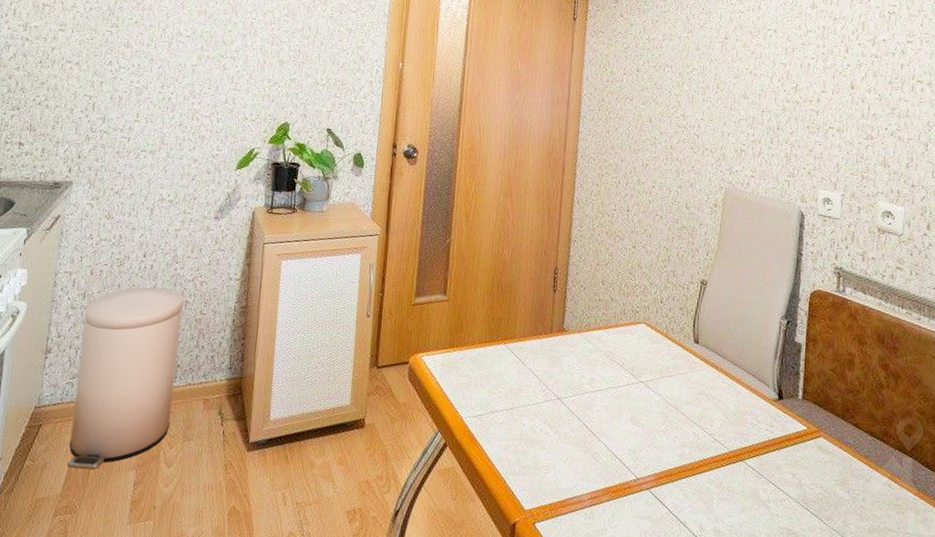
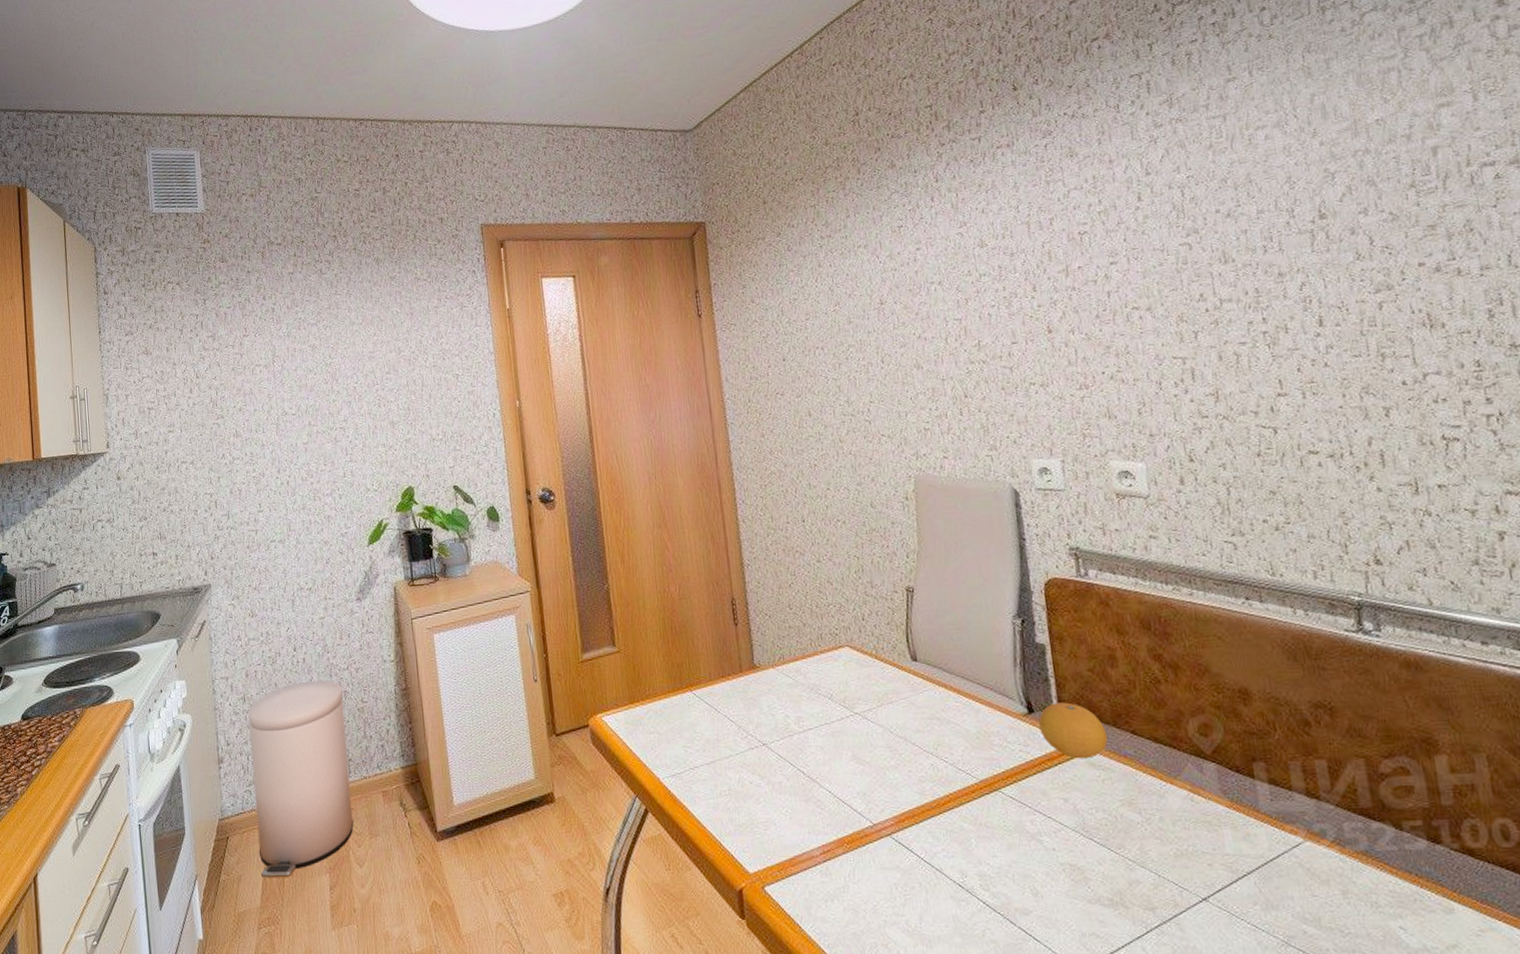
fruit: none [785,393,836,443] -> present [1038,702,1108,759]

